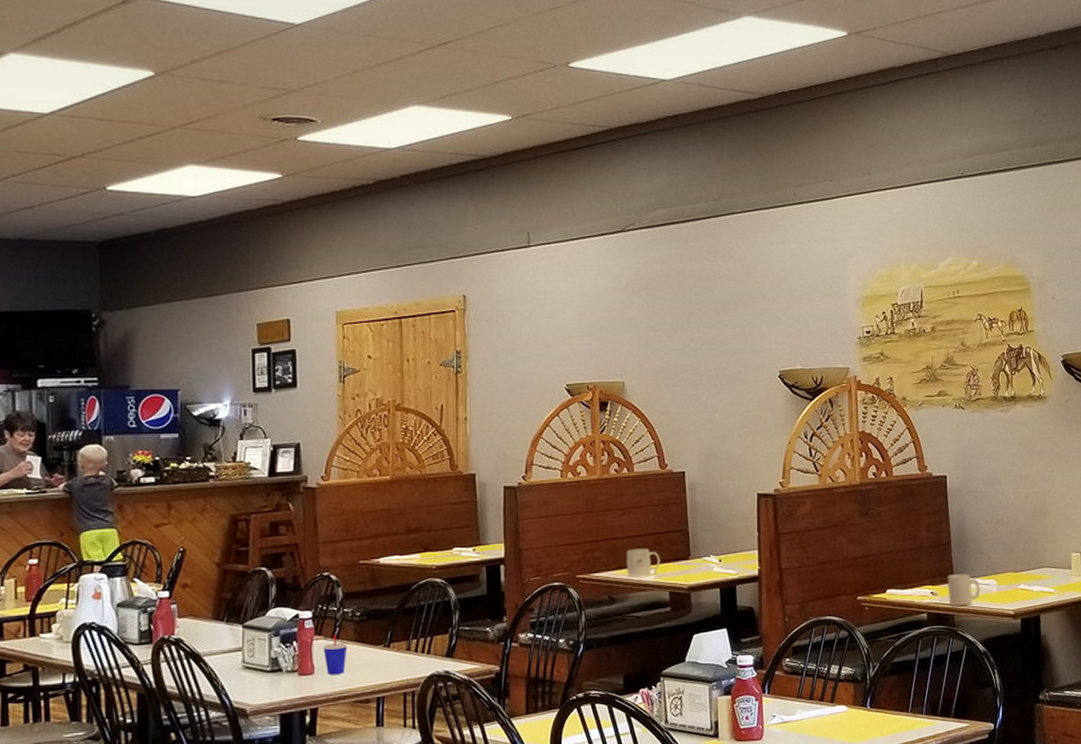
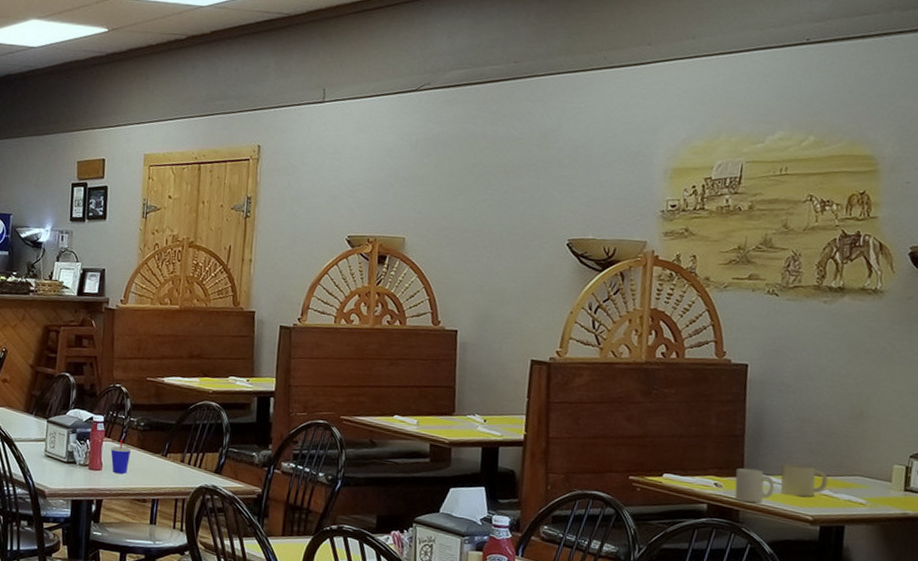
mug: present [626,548,660,578] -> none [389,398,424,427]
mug: none [983,563,1023,595] -> present [780,463,828,497]

